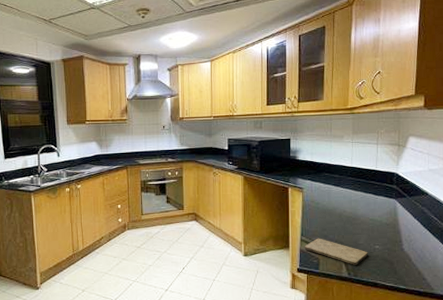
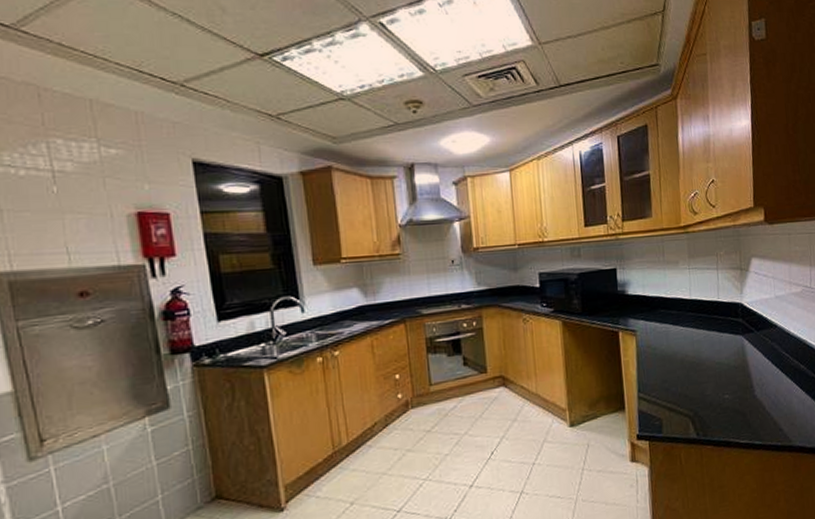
cutting board: present [304,238,368,265] -> none [643,392,717,423]

